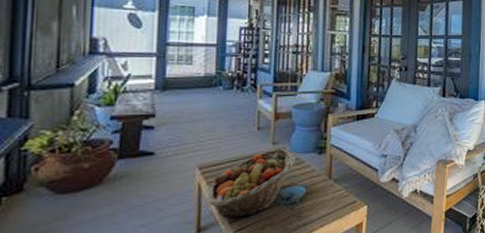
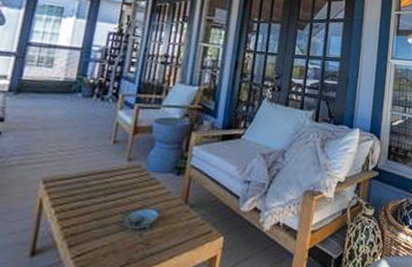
fruit basket: present [207,148,296,218] -> none [47,165,152,242]

